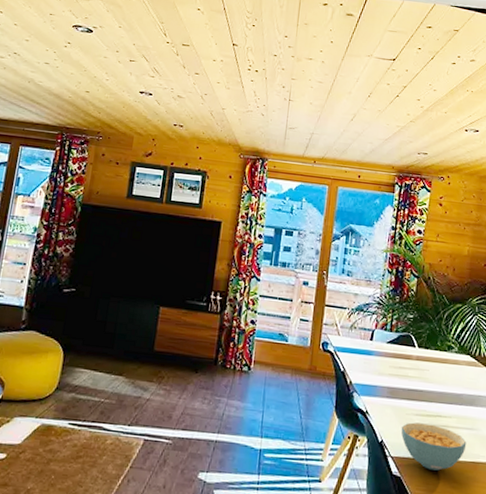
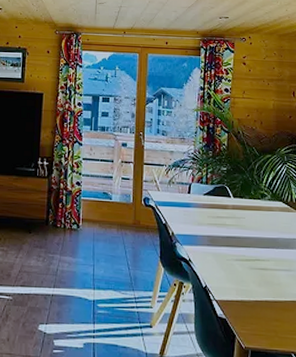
cereal bowl: present [401,422,467,471] -> none [223,267,286,311]

